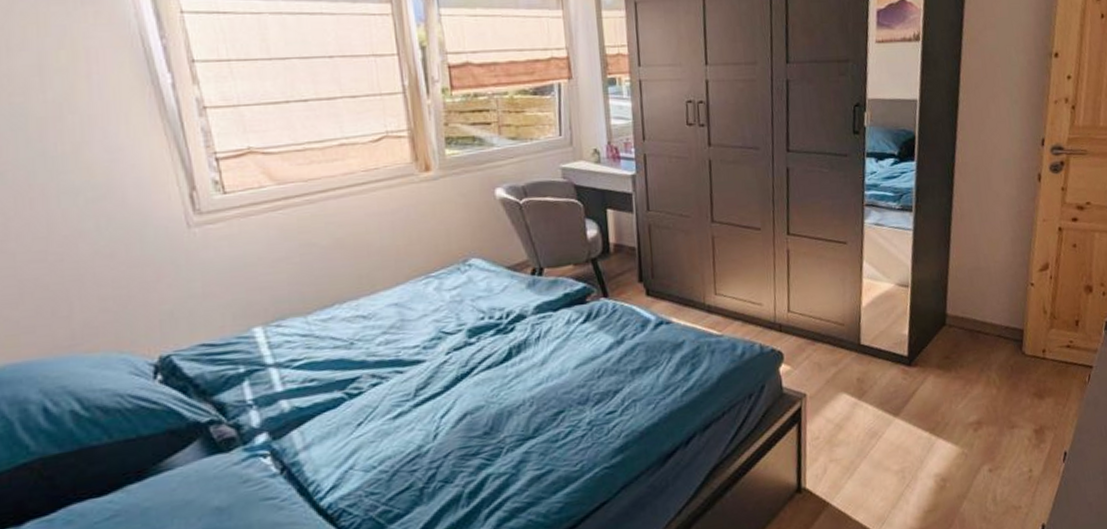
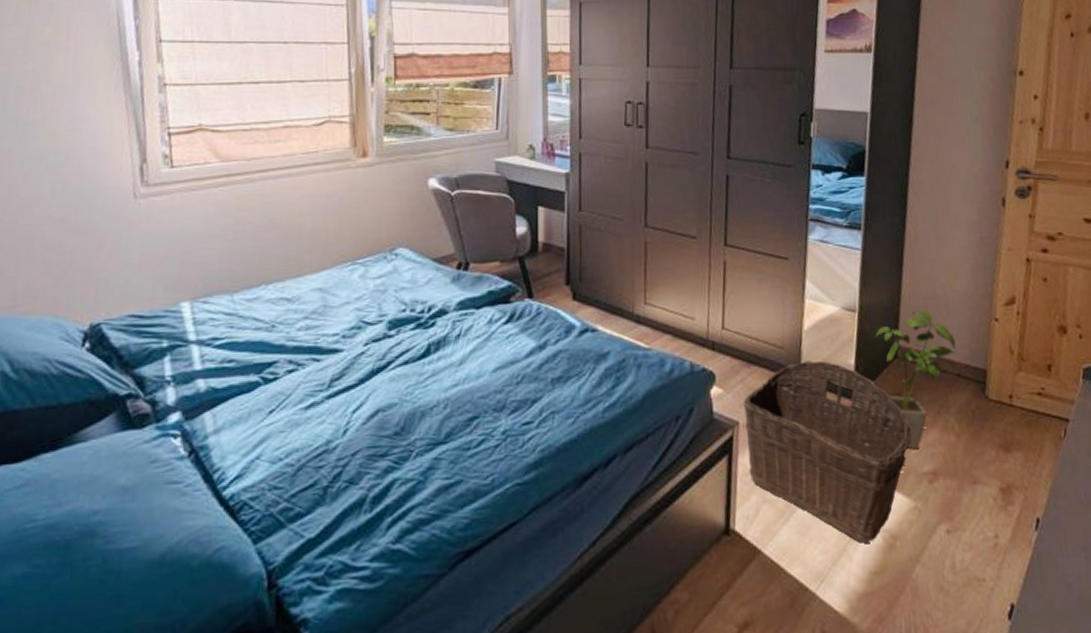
wicker basket: none [809,333,959,487] -> present [743,360,912,543]
house plant: none [926,281,997,404] -> present [875,310,956,450]

